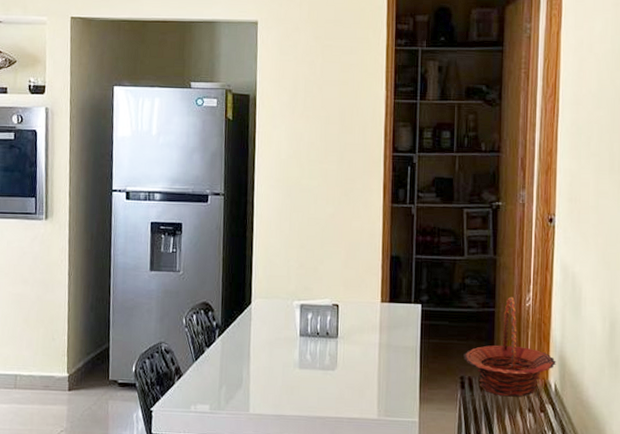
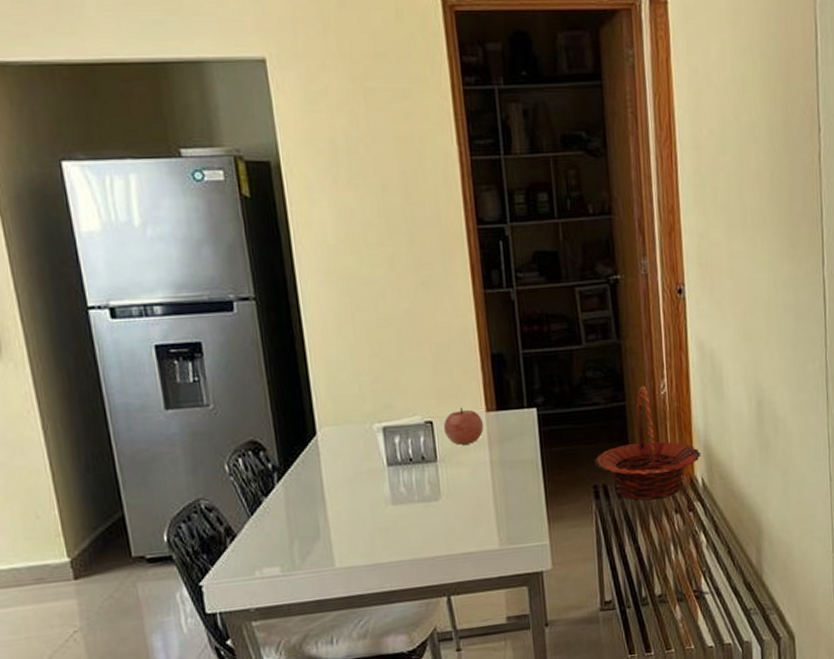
fruit: none [346,296,378,327] -> present [443,407,484,445]

